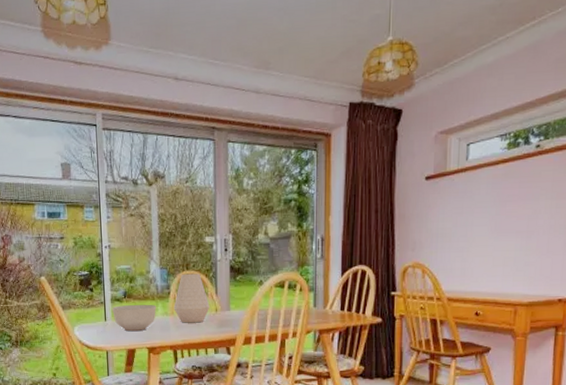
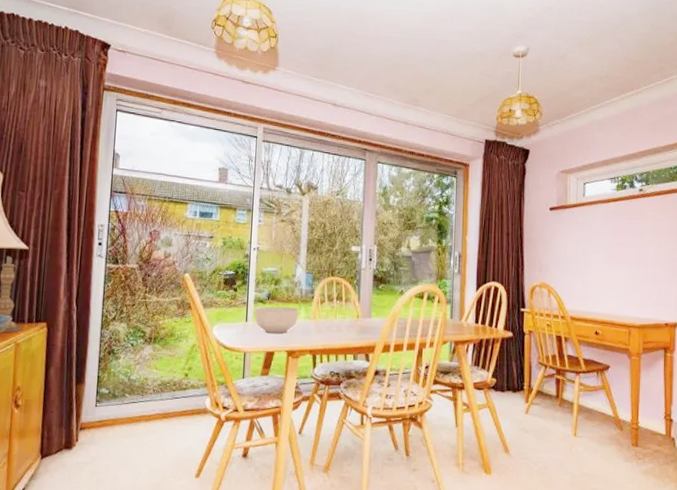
vase: present [173,273,210,323] -> none [316,279,352,328]

